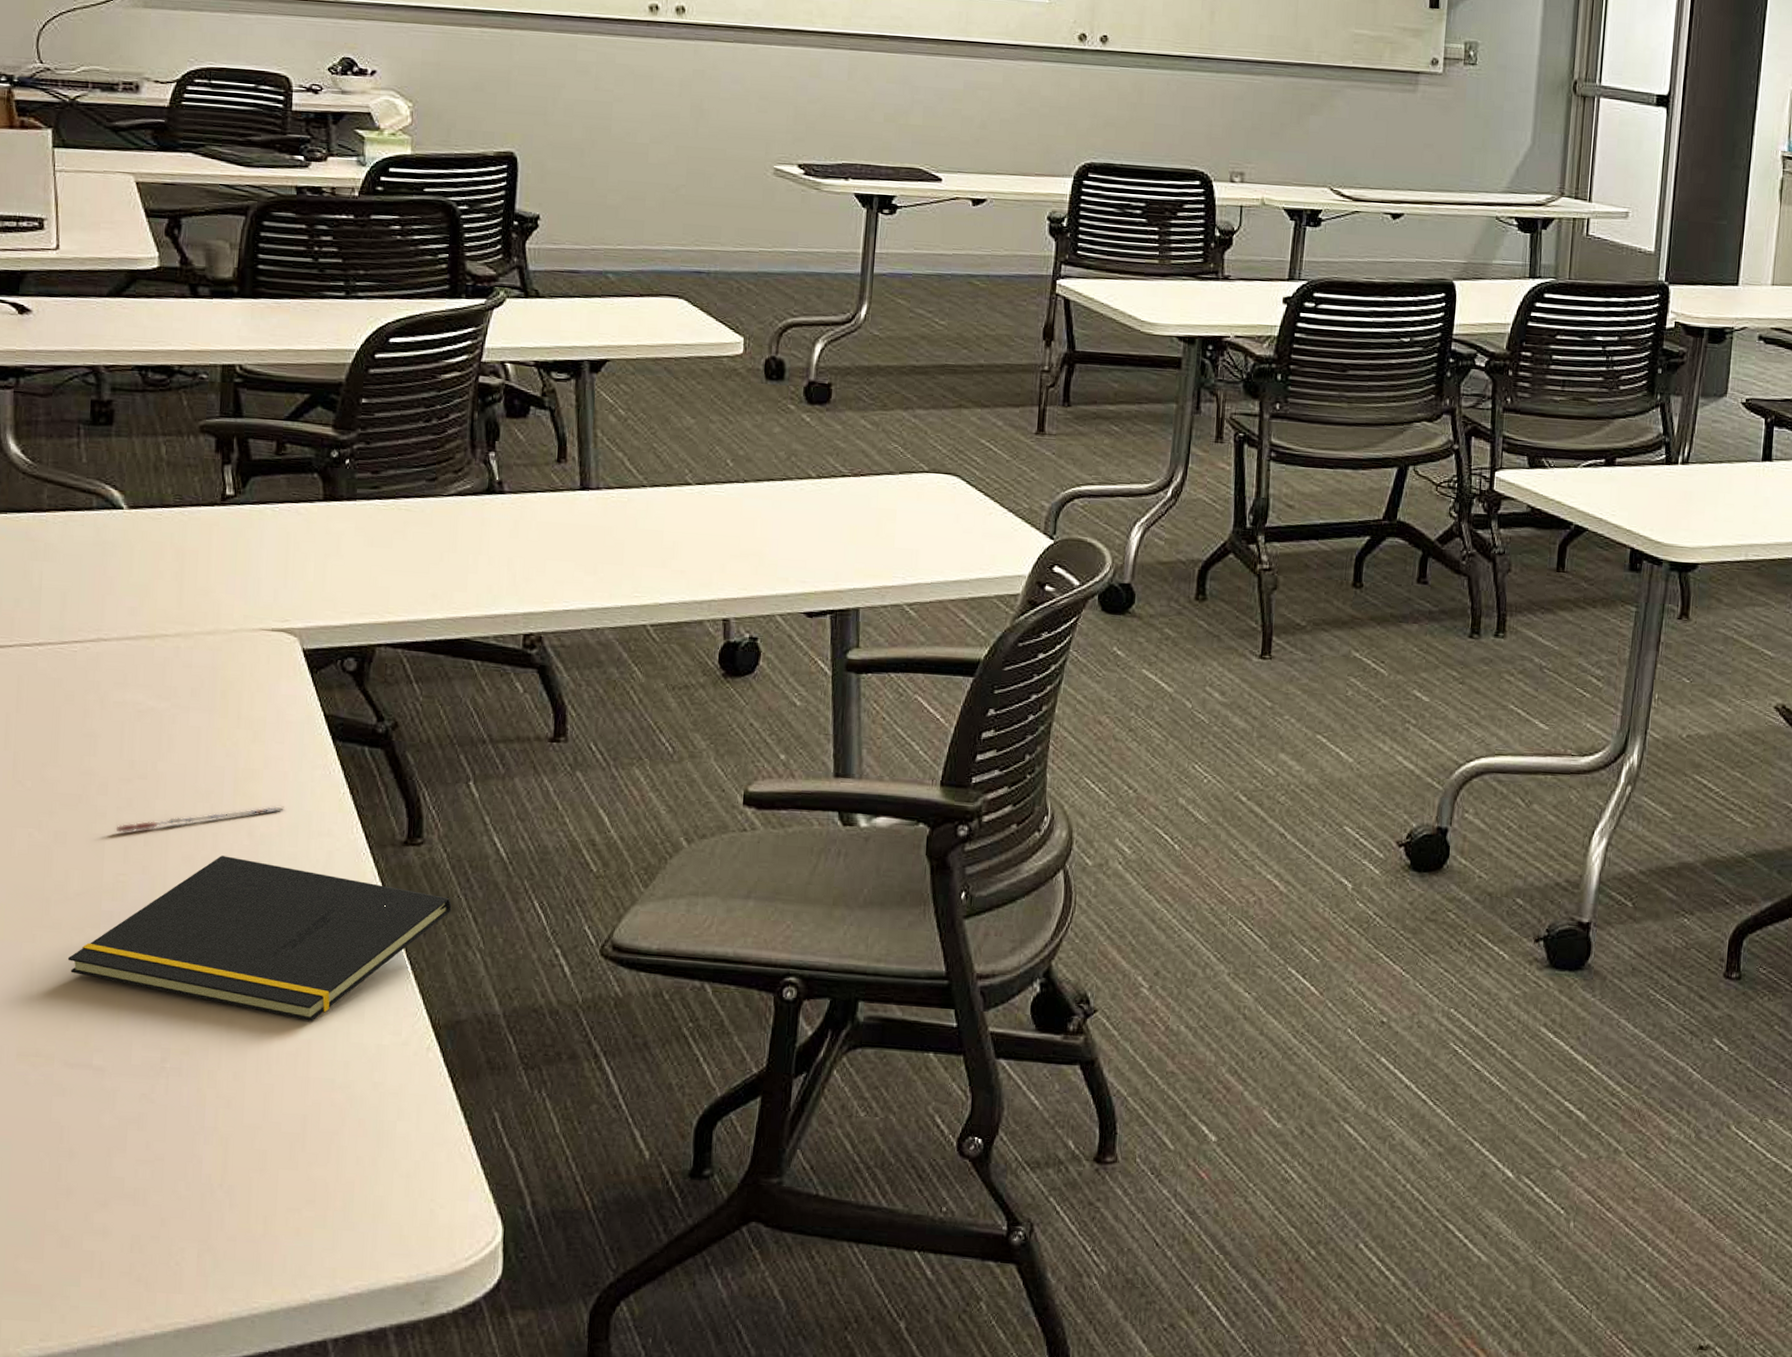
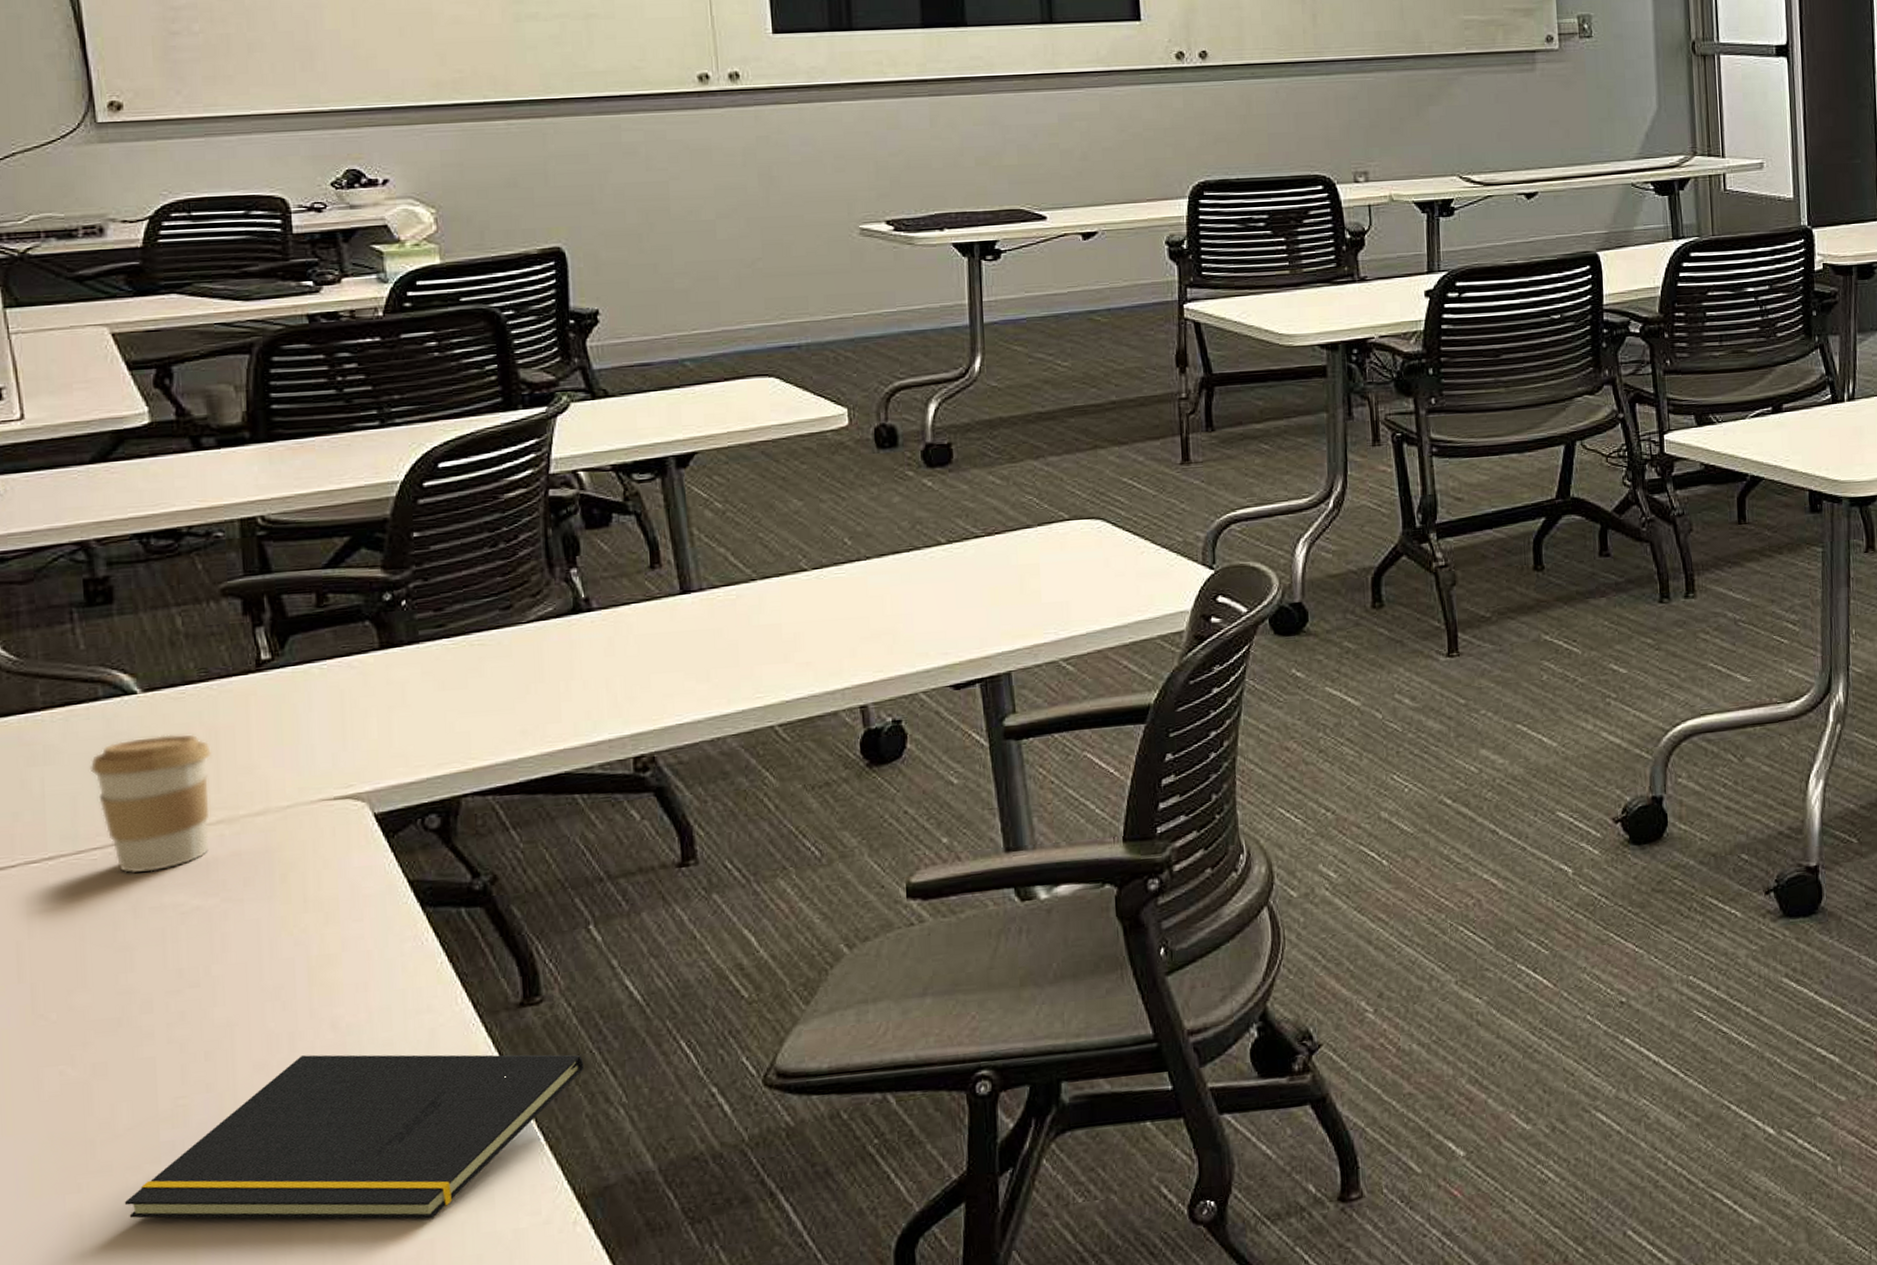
coffee cup: none [79,549,178,670] -> present [89,734,212,874]
pen: present [115,806,284,833] -> none [167,989,372,1051]

